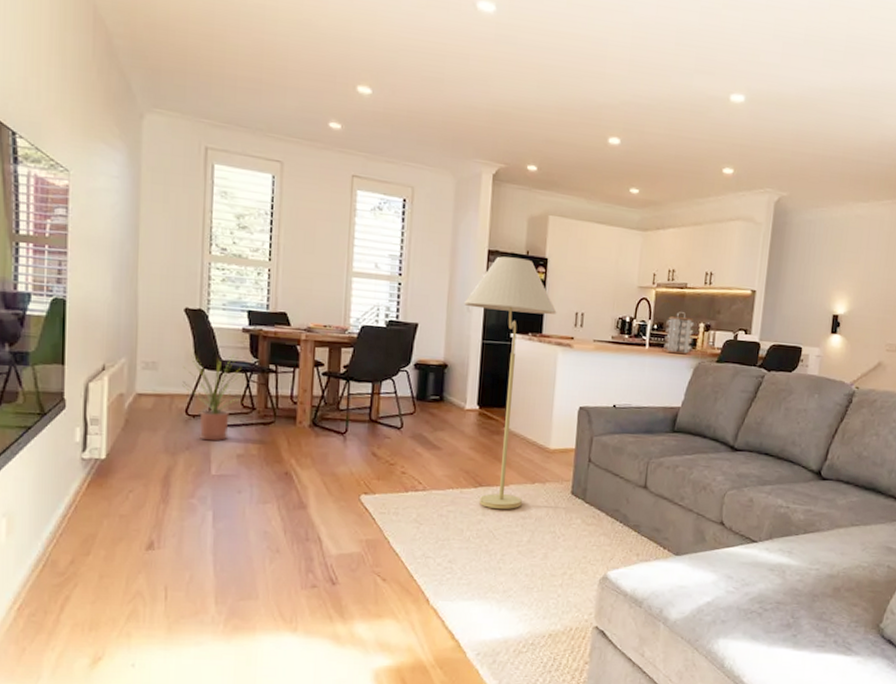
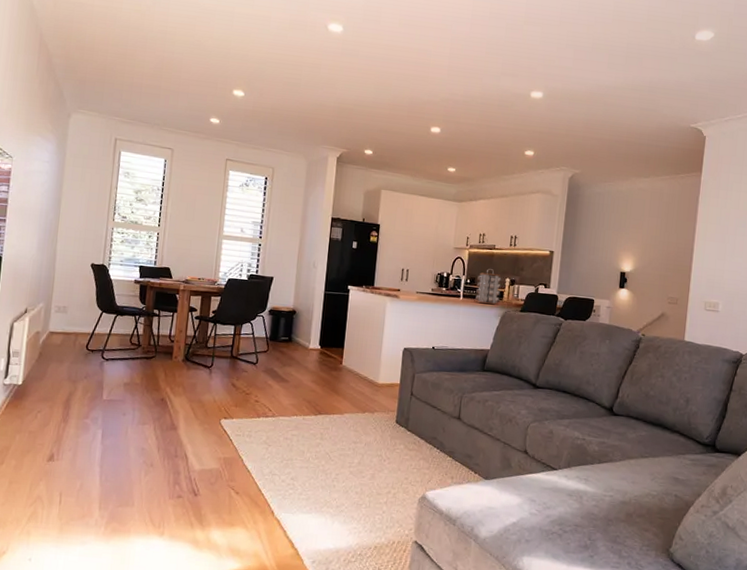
house plant: present [182,352,242,441] -> none [85,299,133,372]
floor lamp: present [464,256,557,509] -> none [311,223,387,435]

